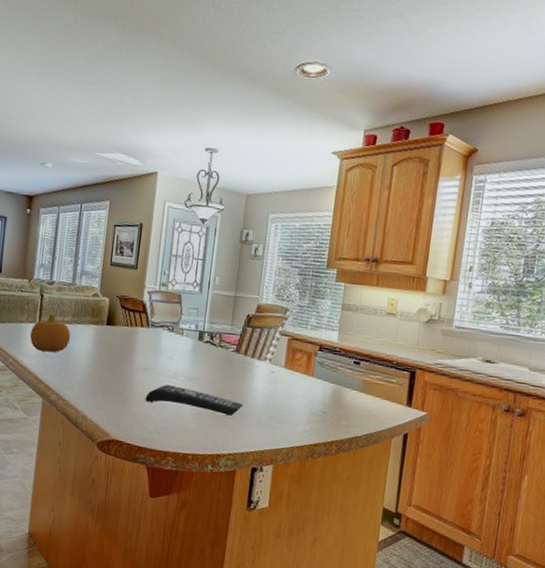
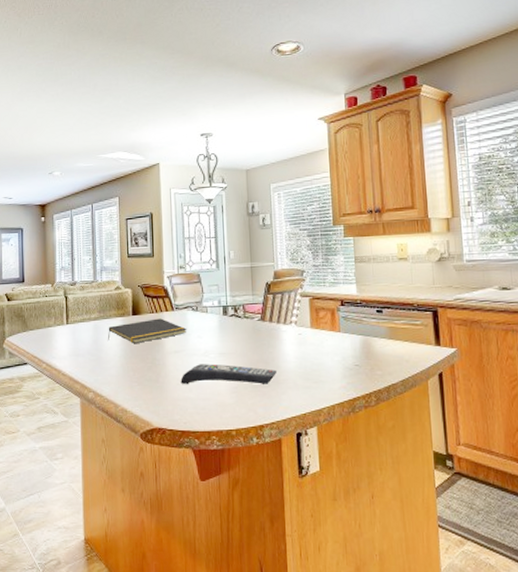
fruit: present [30,313,71,353] -> none [59,313,100,352]
notepad: none [79,332,160,354] -> present [108,318,187,343]

